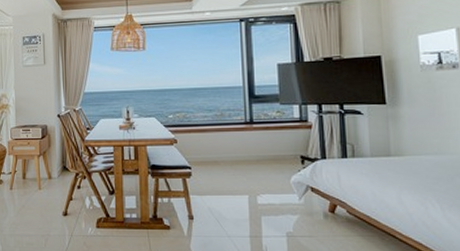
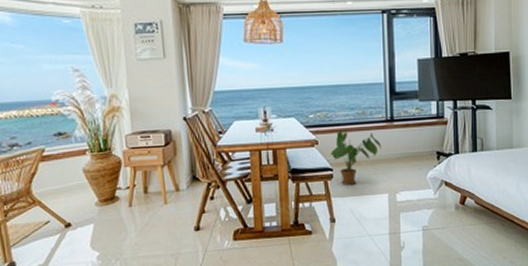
house plant: none [188,131,241,184] -> present [330,131,381,185]

